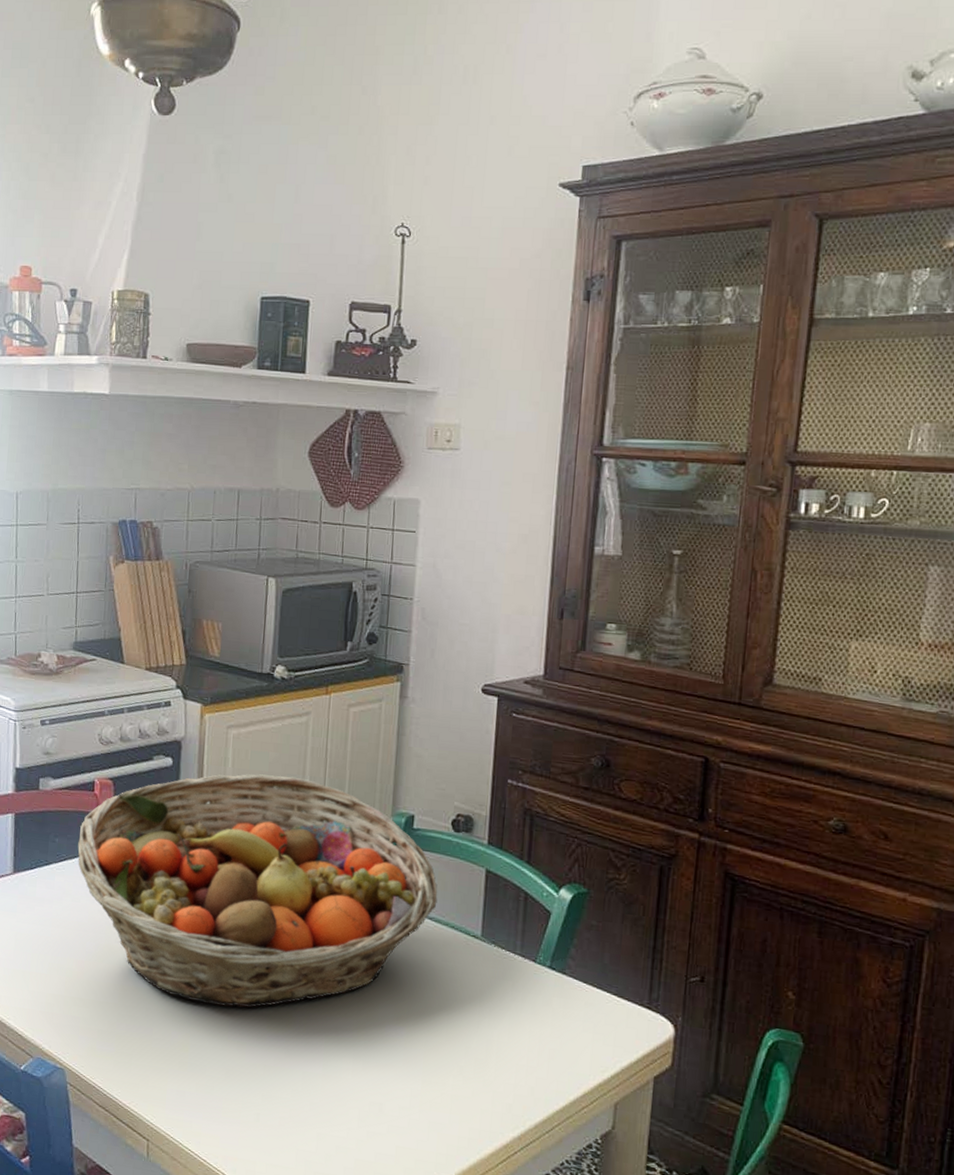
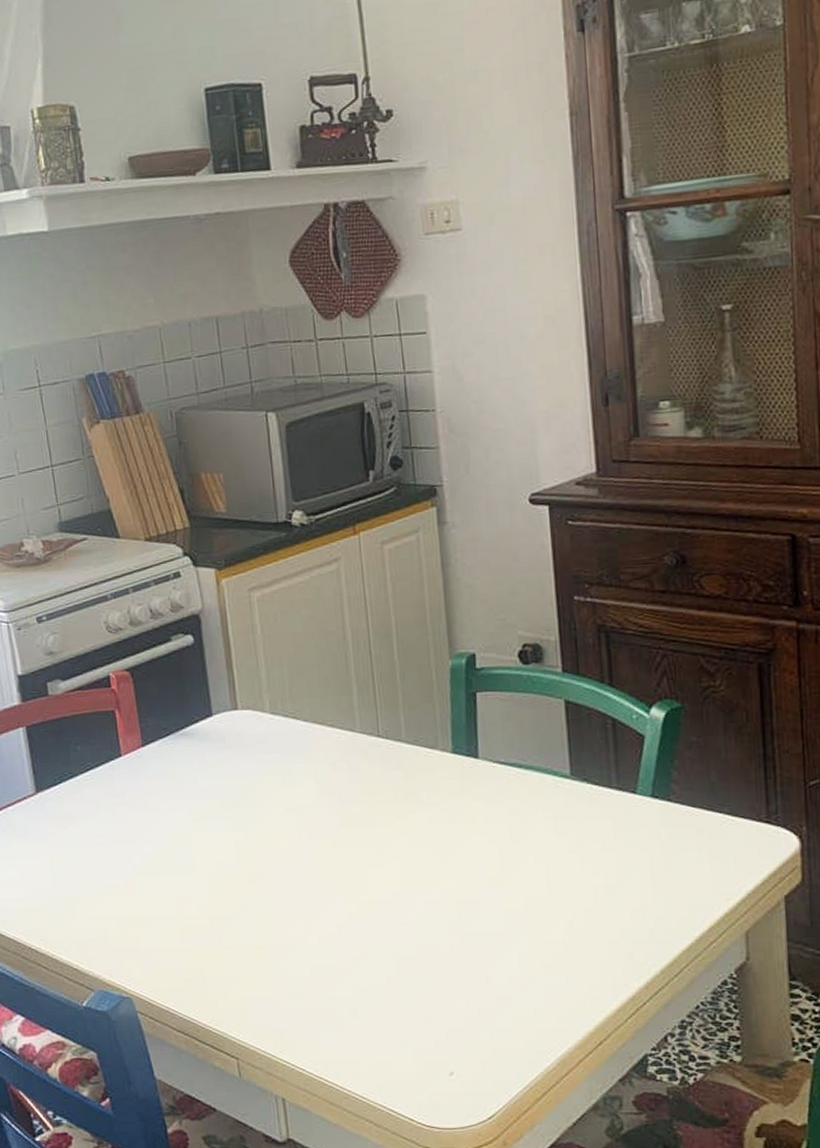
fruit basket: present [77,774,438,1008] -> none [102,633,516,900]

